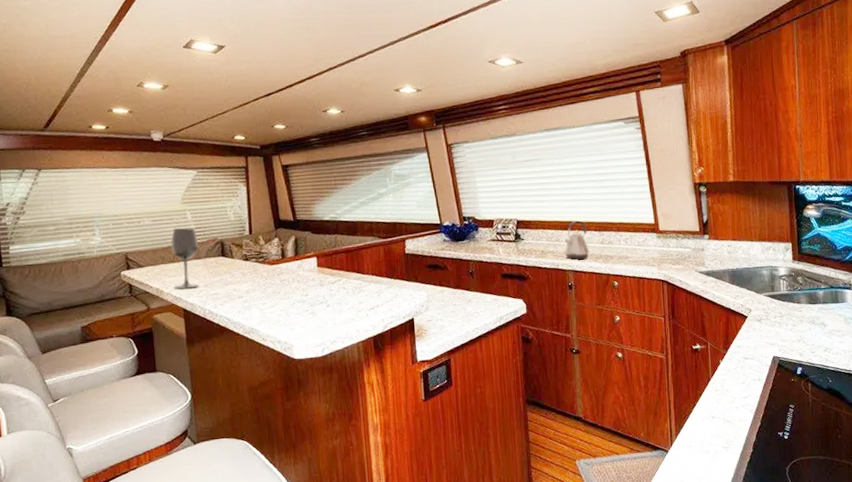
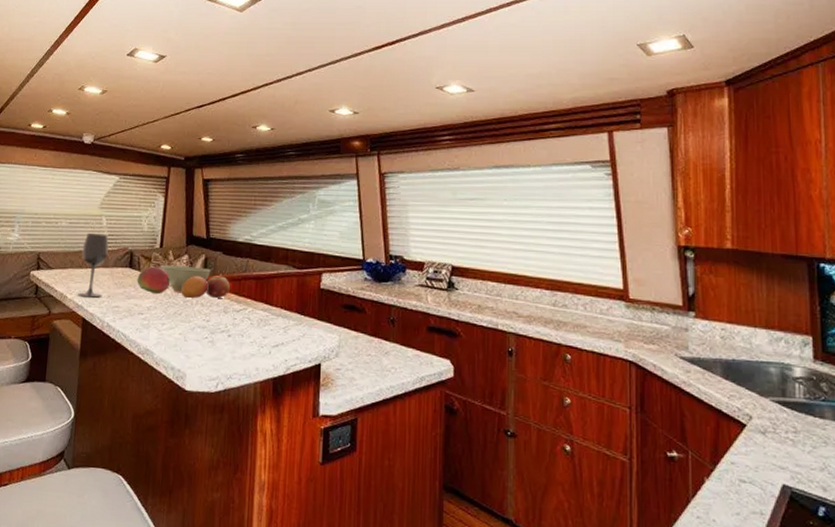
fruit: none [231,252,265,278] -> present [137,266,171,295]
bowl: none [253,248,302,274] -> present [161,264,211,293]
fruit: none [276,256,302,278] -> present [181,276,209,299]
fruit: none [299,253,323,275] -> present [206,276,230,299]
kettle: present [564,220,590,261] -> none [506,274,538,323]

